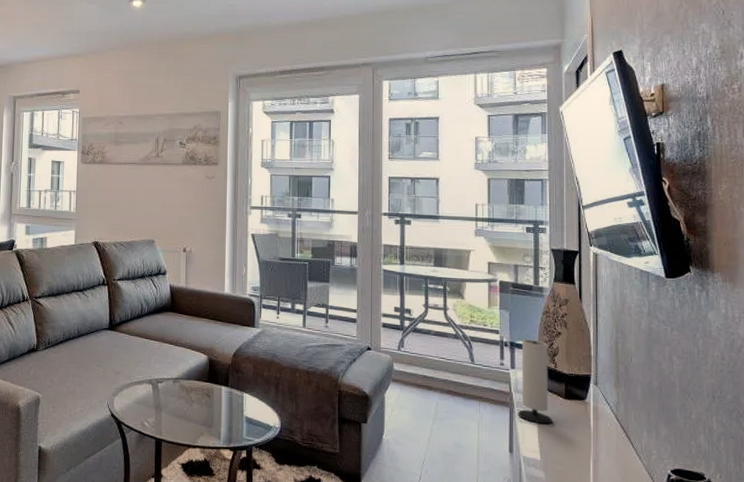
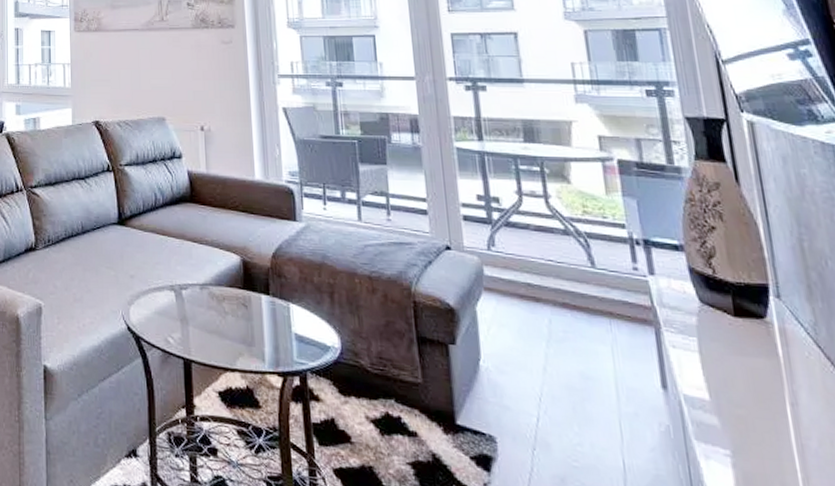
speaker: present [518,339,553,425] -> none [658,235,722,352]

